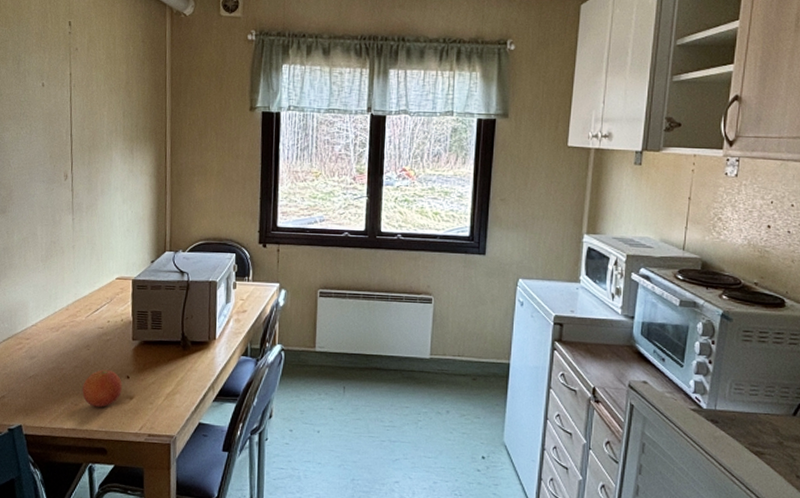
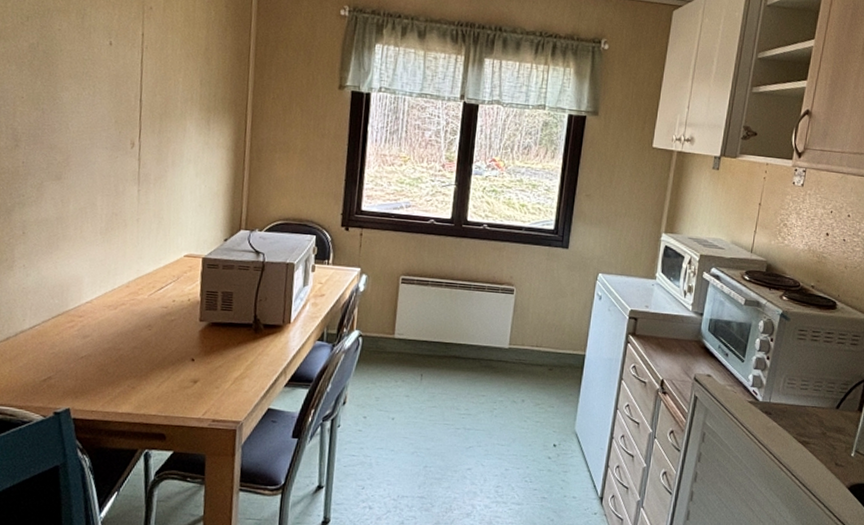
fruit: present [82,369,122,407] -> none [141,351,186,391]

